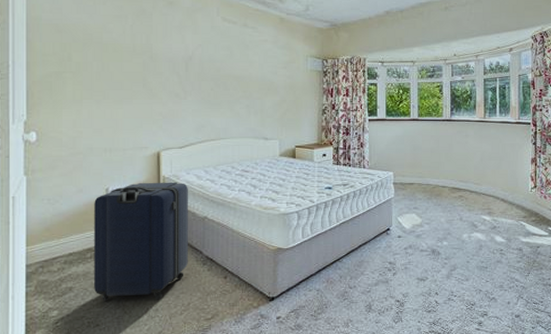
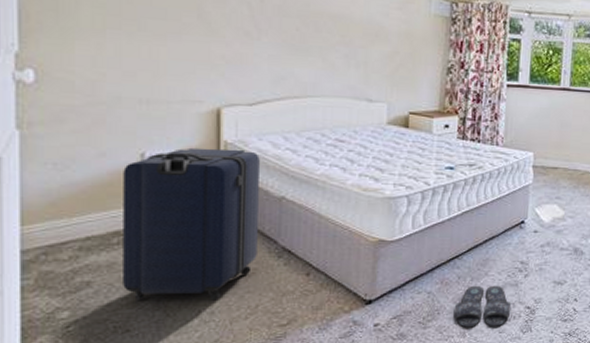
slippers: none [339,282,384,319] -> present [455,285,512,328]

